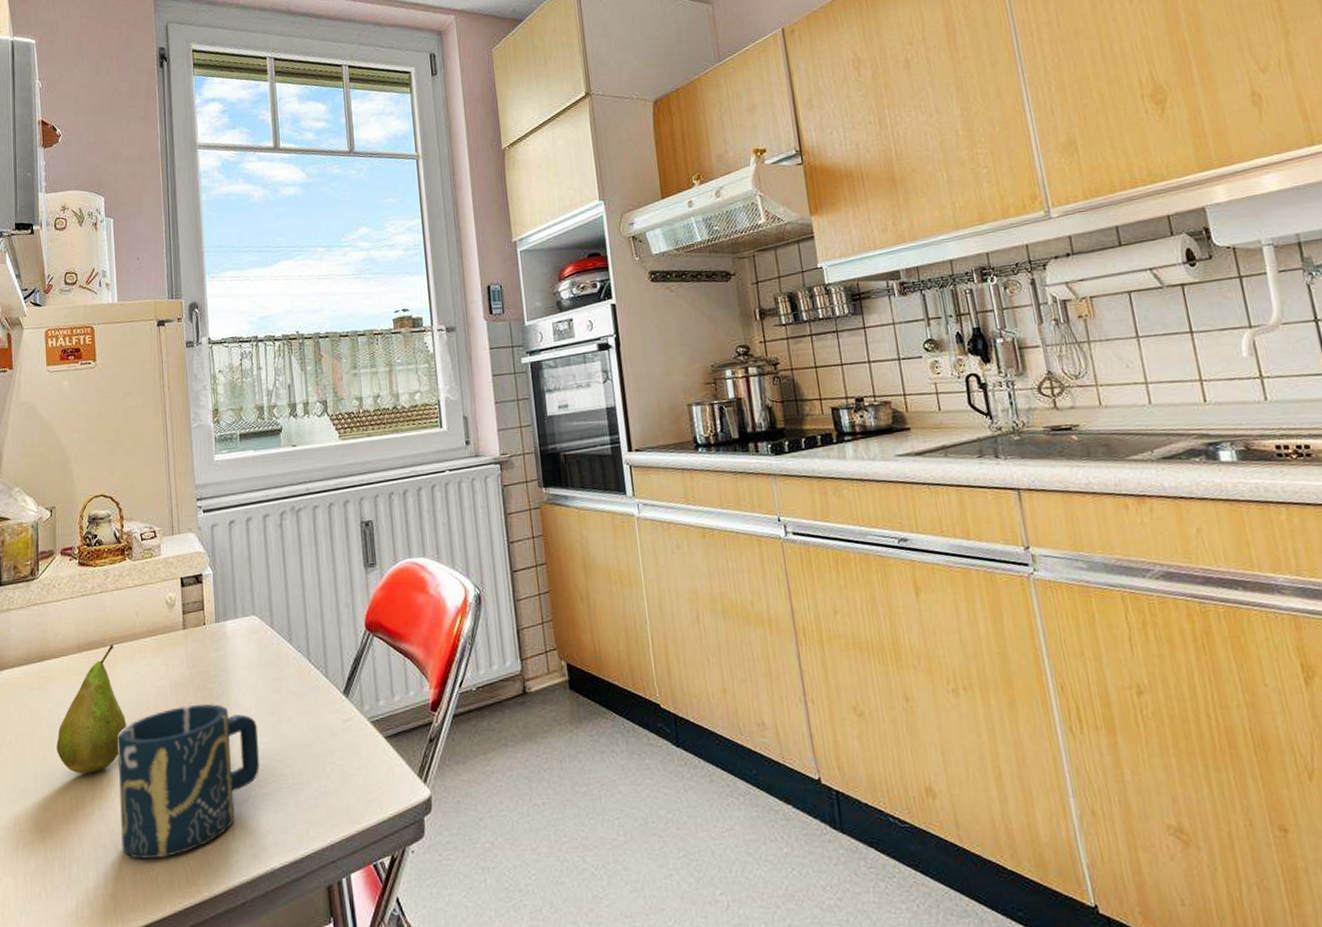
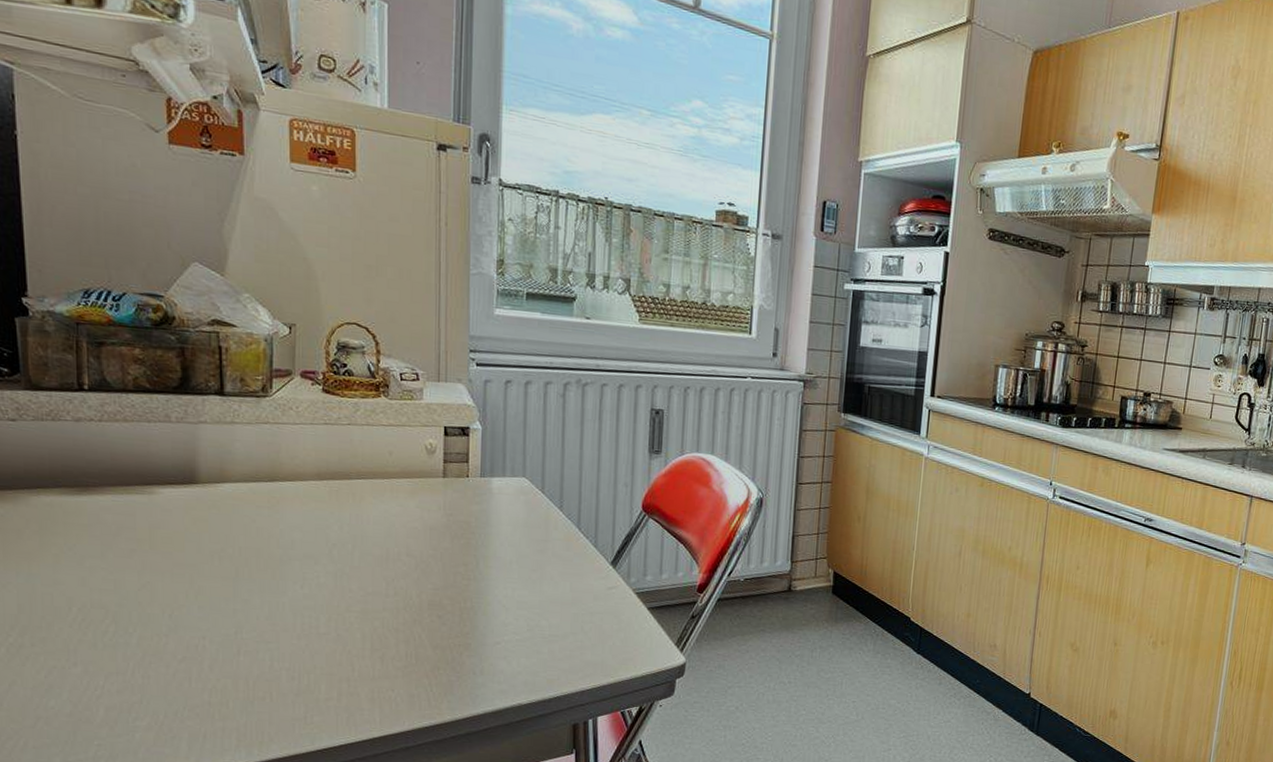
fruit: present [56,644,127,774] -> none [288,478,372,597]
cup: present [118,704,260,859] -> none [358,550,517,682]

